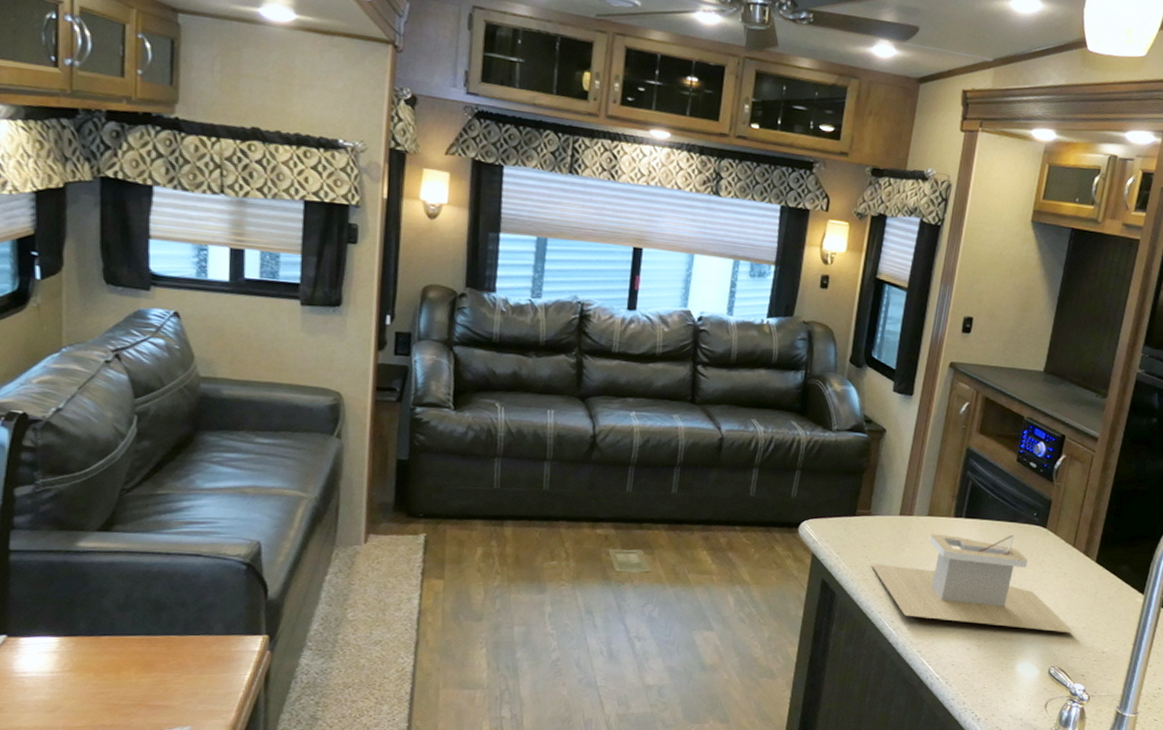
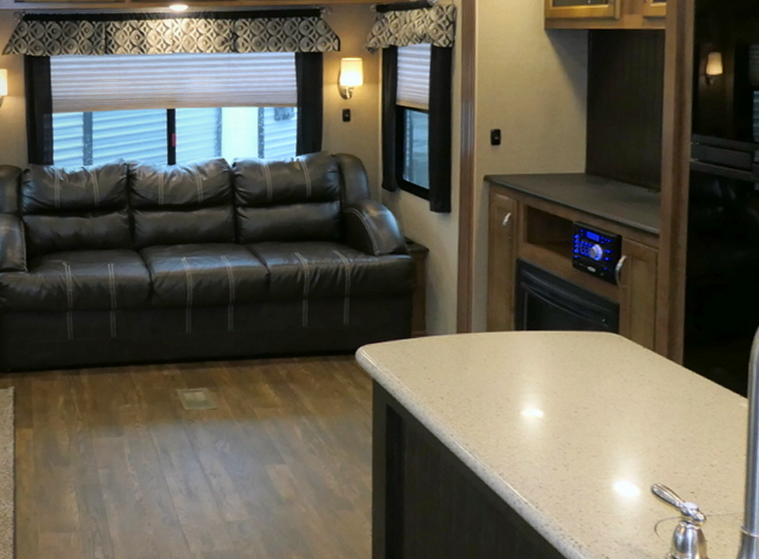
architectural model: present [870,533,1074,633] -> none [434,343,673,446]

